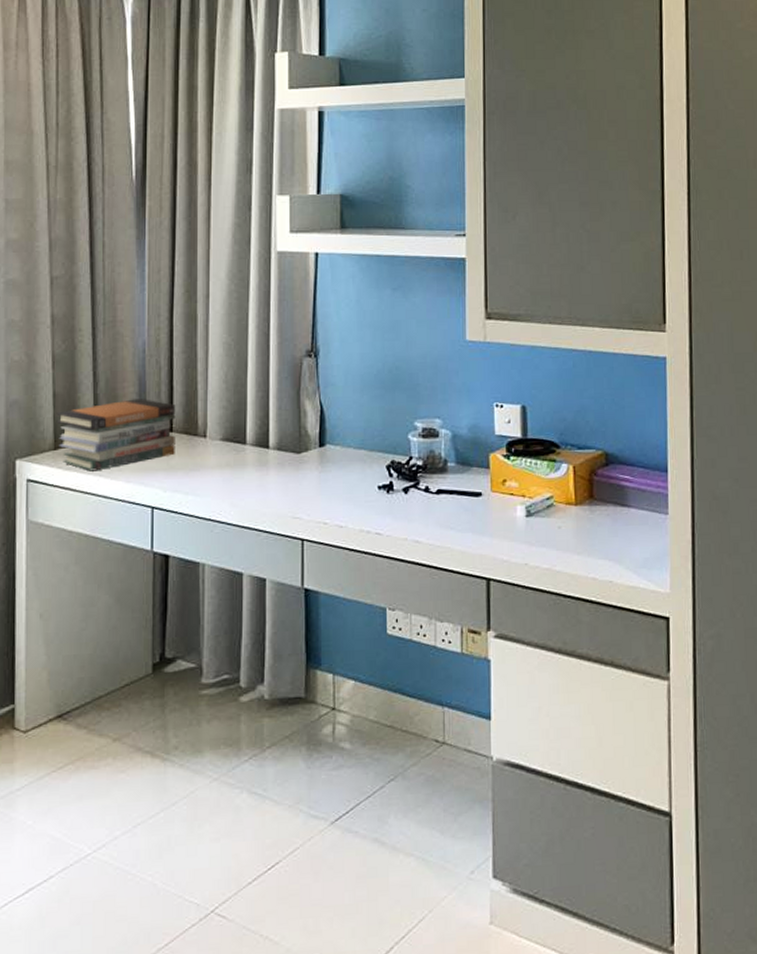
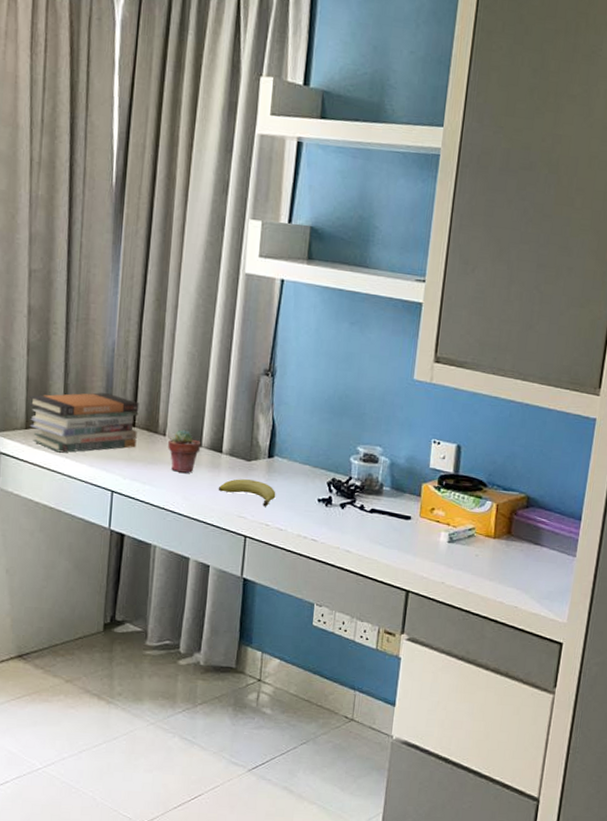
potted succulent: none [210,428,246,476] -> present [168,429,201,473]
fruit: none [268,474,332,503] -> present [218,479,276,507]

